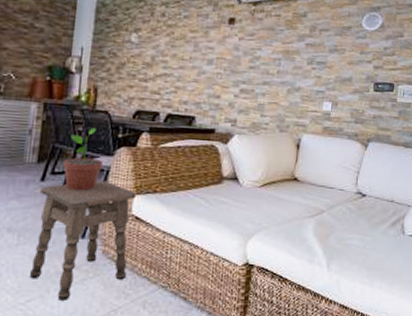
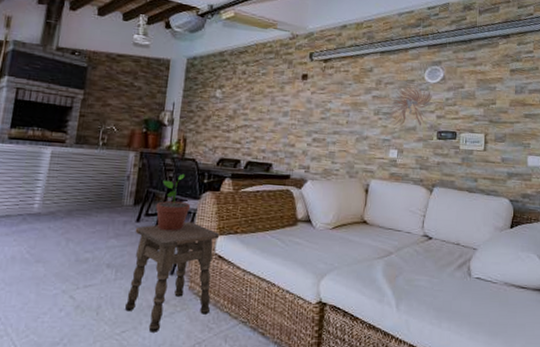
wall sculpture: none [320,28,370,80] -> present [386,81,432,129]

